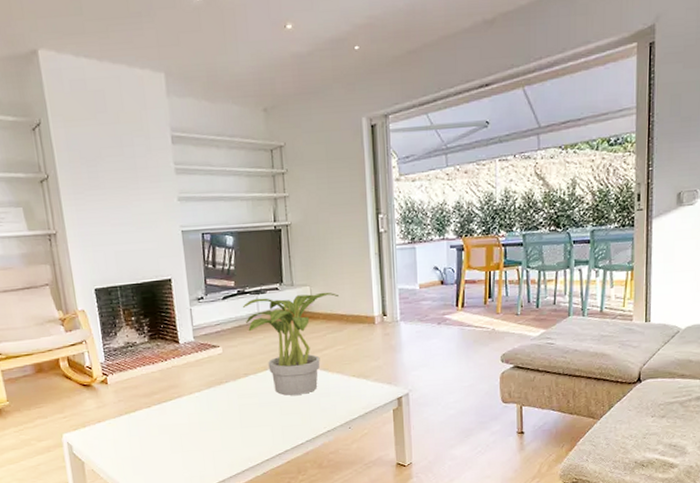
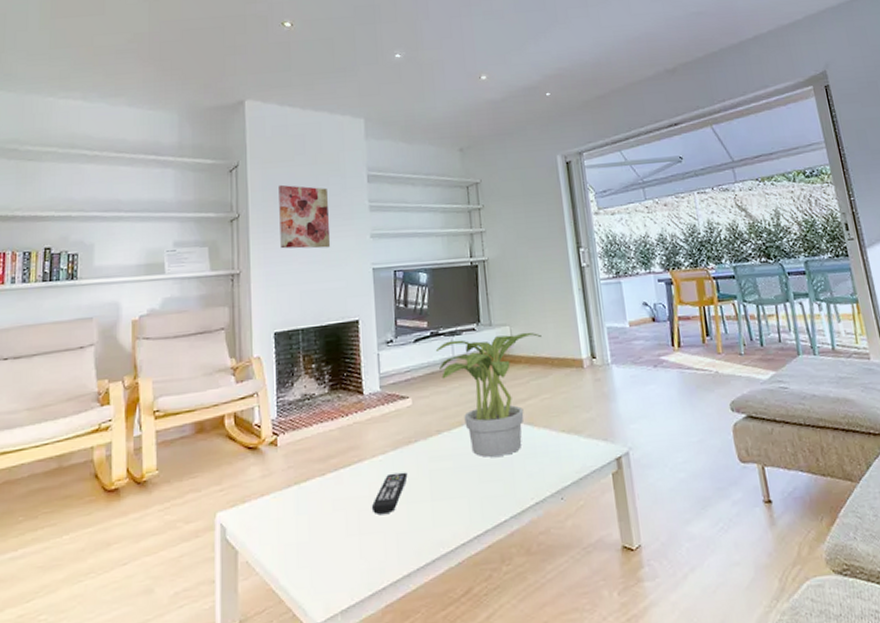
wall art: none [83,144,140,211] -> present [279,184,331,249]
remote control: none [191,406,221,437] -> present [371,472,408,514]

